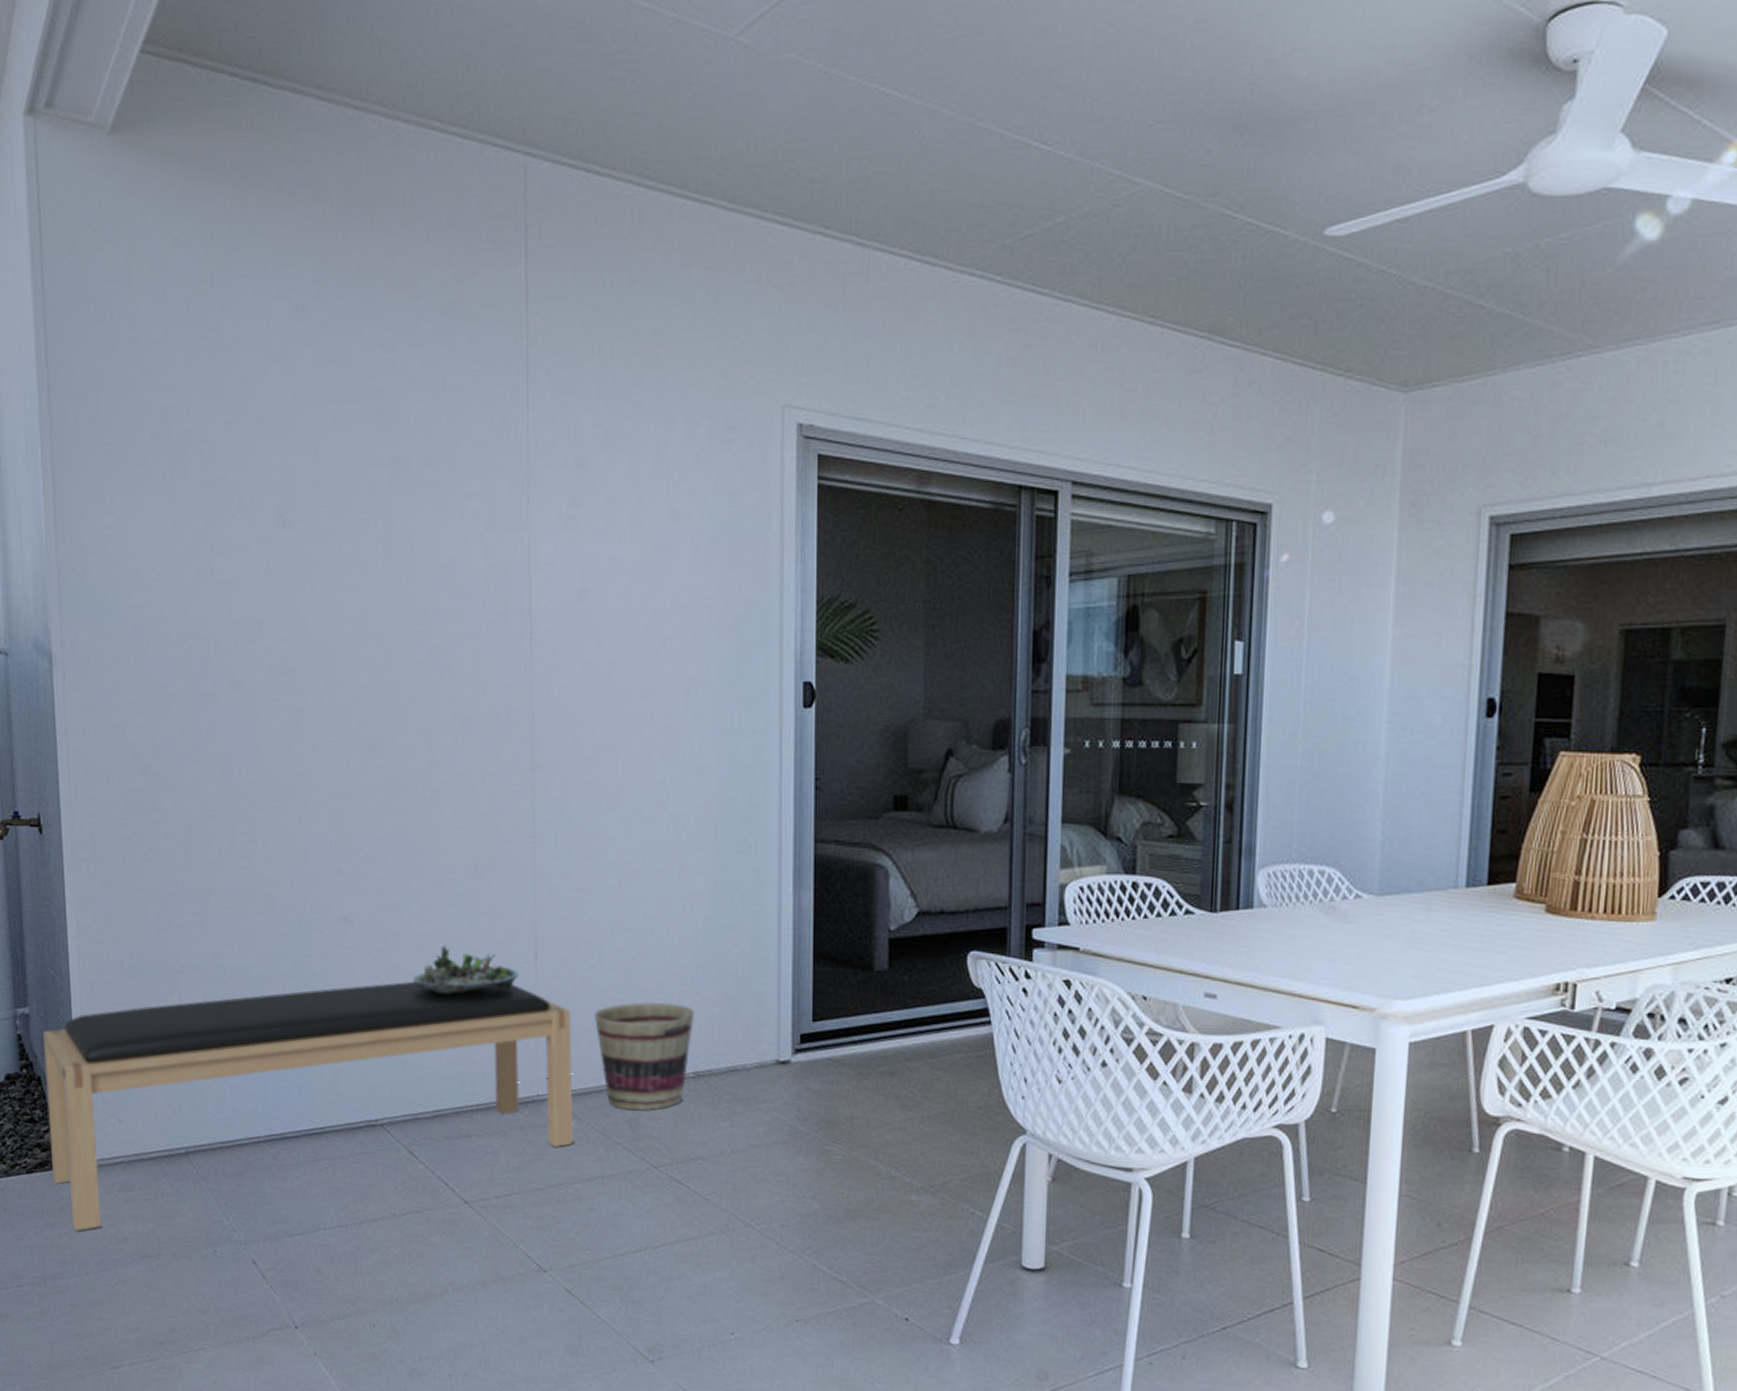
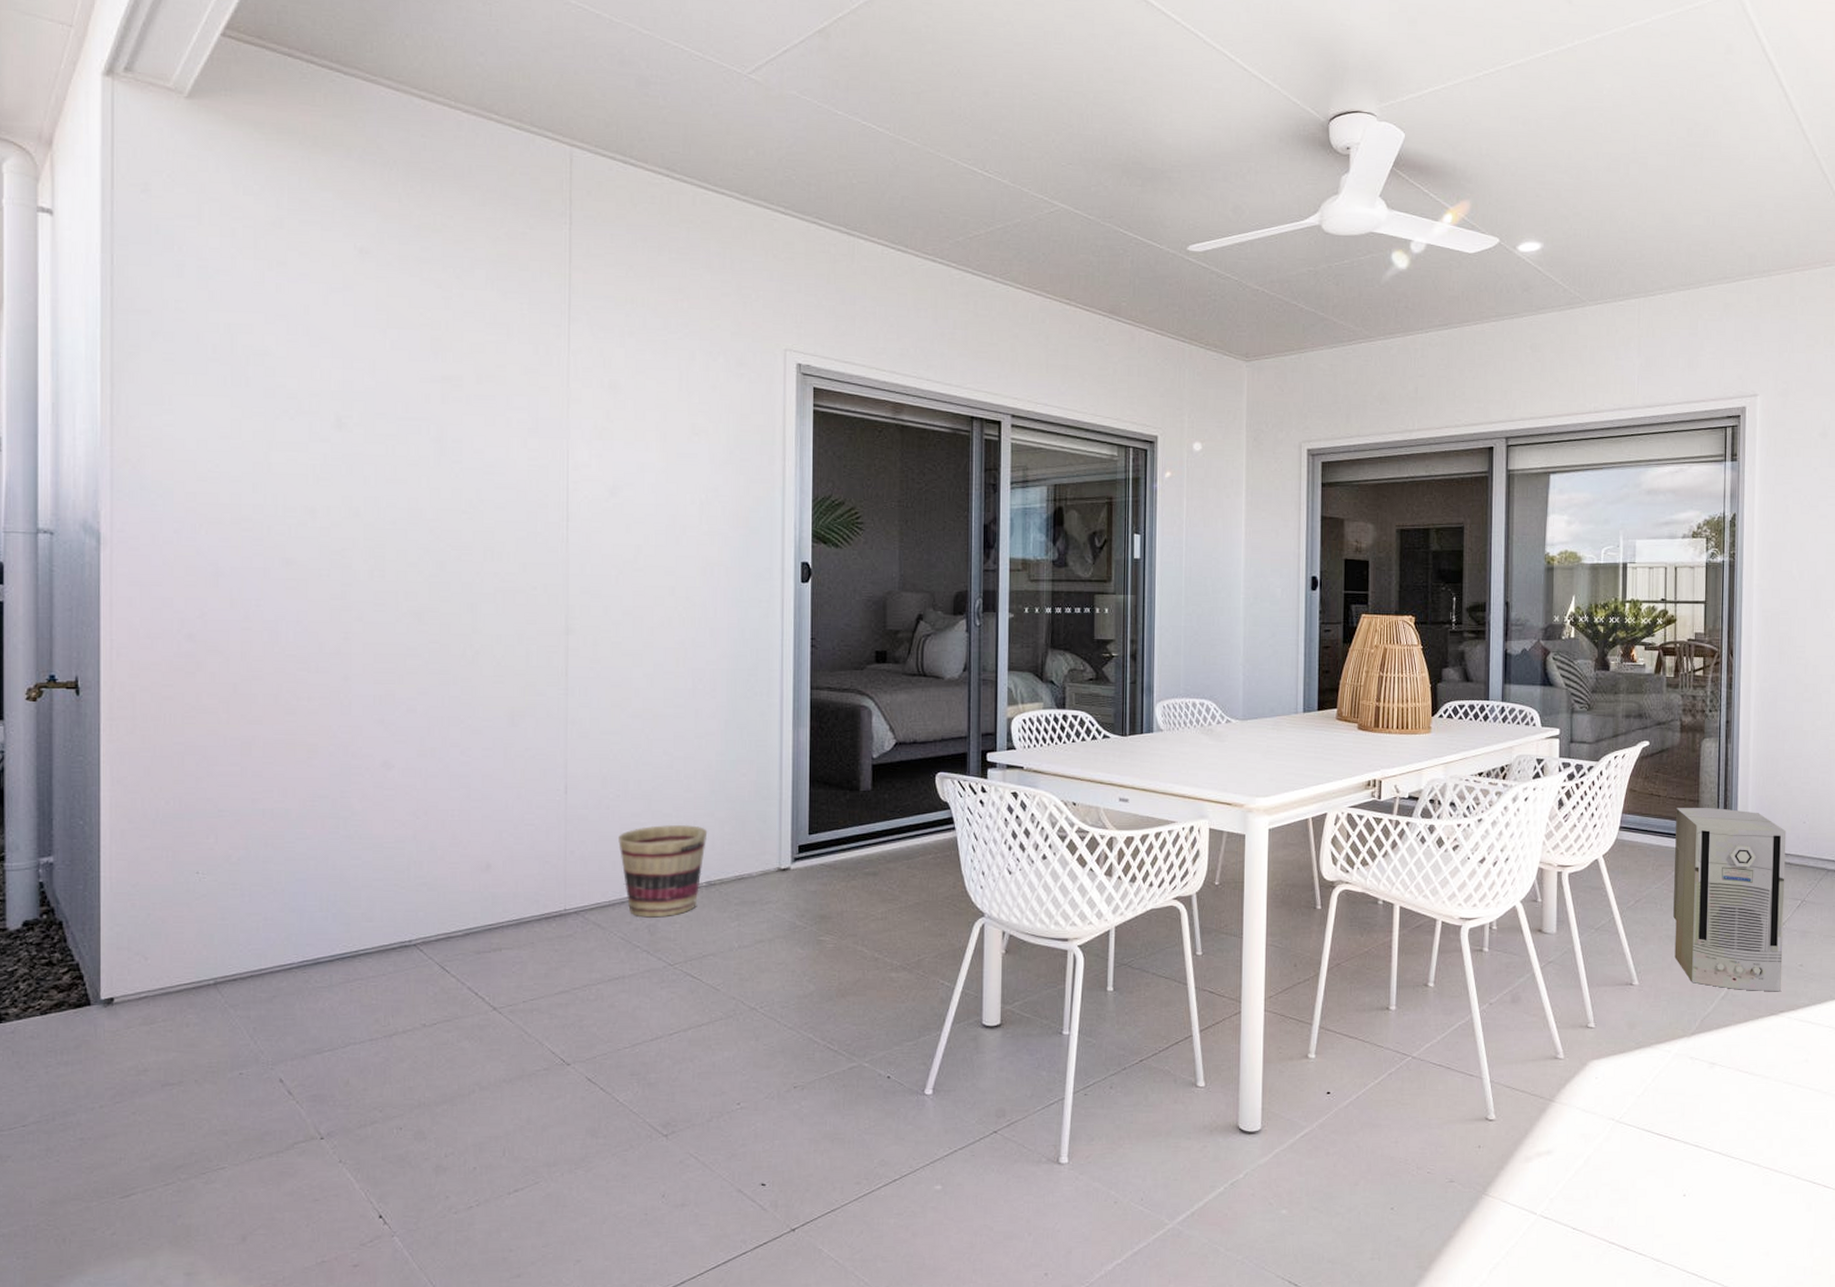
bench: present [43,981,574,1231] -> none [67,815,598,1067]
succulent planter: present [413,945,519,993] -> none [450,784,550,825]

